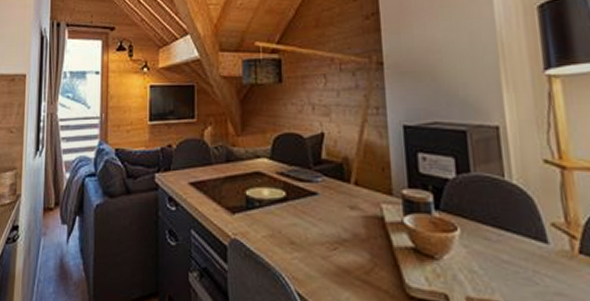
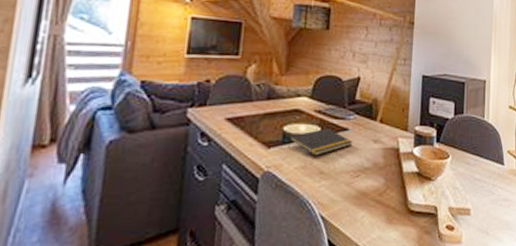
notepad: none [253,191,325,223] -> present [288,127,353,155]

